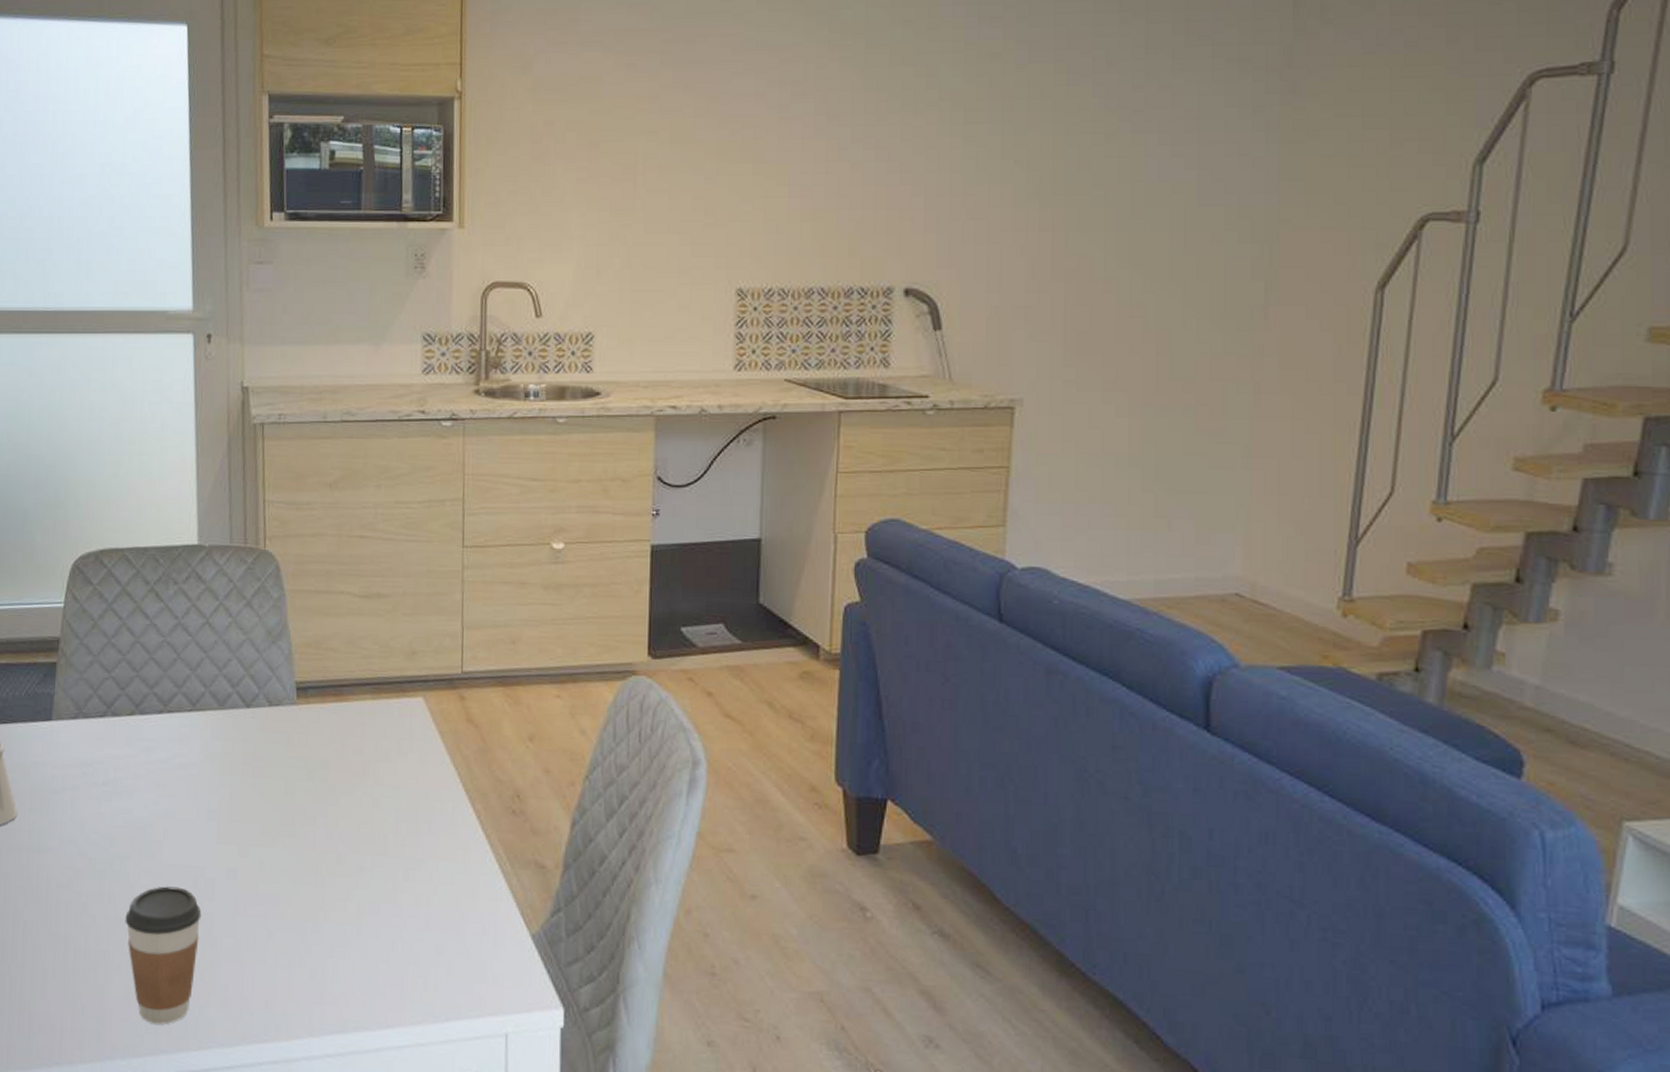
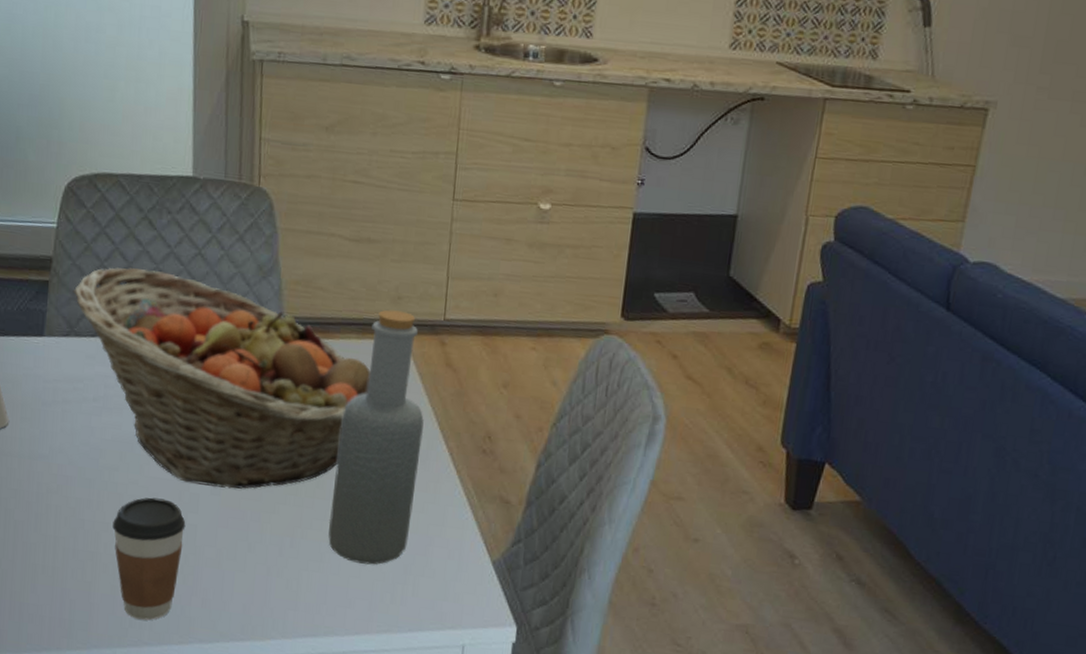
fruit basket: none [80,643,388,871] -> present [73,267,371,489]
bottle: none [352,666,448,947] -> present [328,309,424,565]

